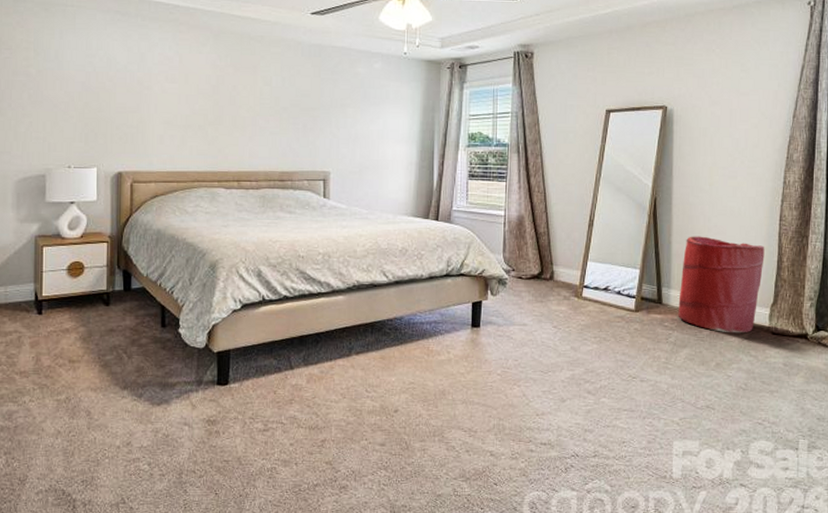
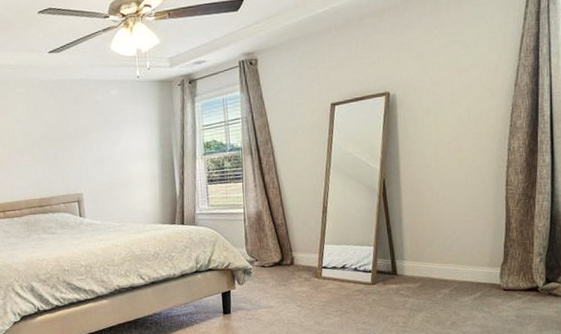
laundry hamper: present [678,236,765,334] -> none [412,209,493,294]

